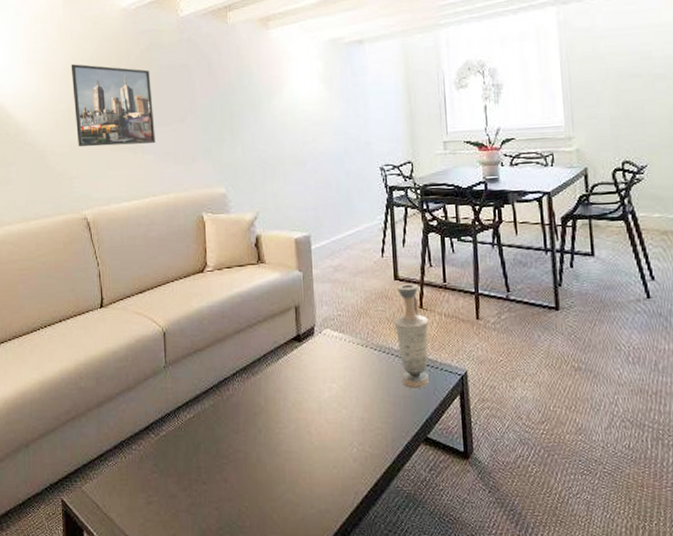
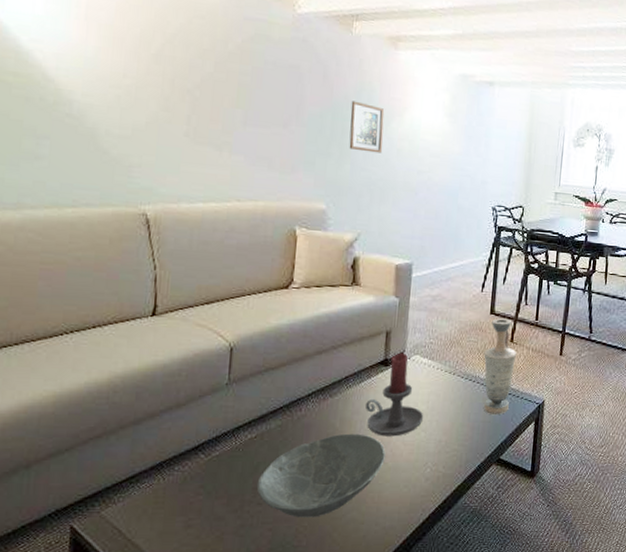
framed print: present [71,64,156,147] -> none [144,35,252,145]
bowl: none [200,412,311,498] -> present [257,433,385,518]
picture frame: none [235,86,268,133] -> present [349,100,385,154]
candle holder: none [286,327,343,415] -> present [366,352,424,437]

